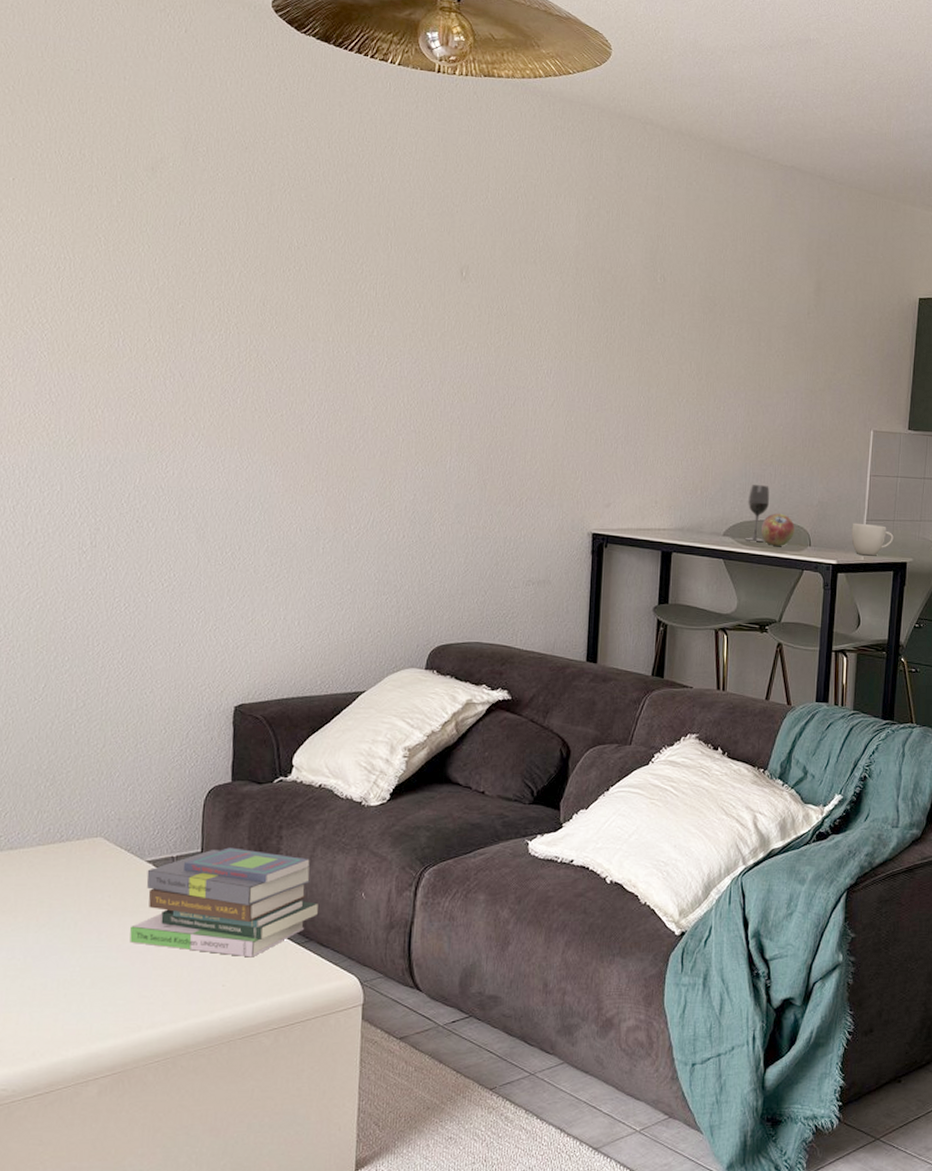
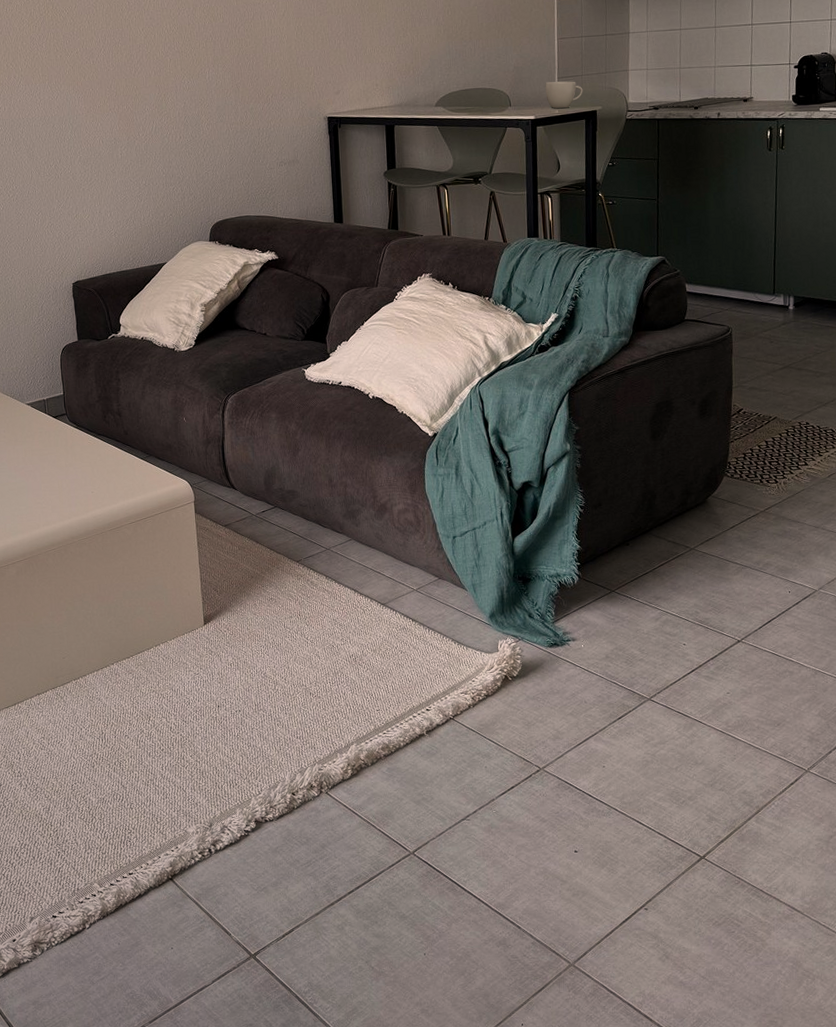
books: present [130,847,318,958] -> none [22,390,153,471]
wine glass: present [744,485,770,543] -> none [453,59,473,109]
fruit: present [760,513,796,546] -> none [466,81,497,110]

